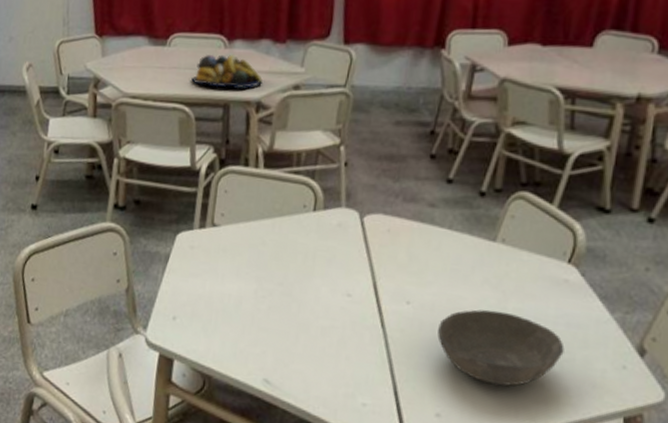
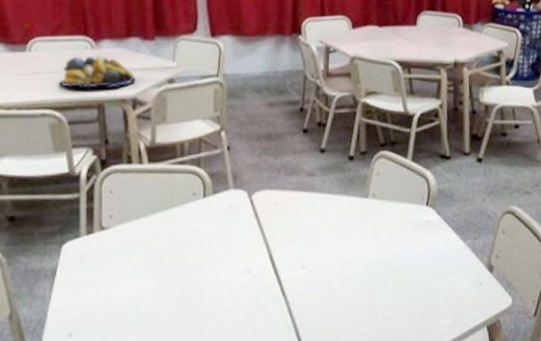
bowl: present [437,309,565,387] -> none [332,258,435,325]

